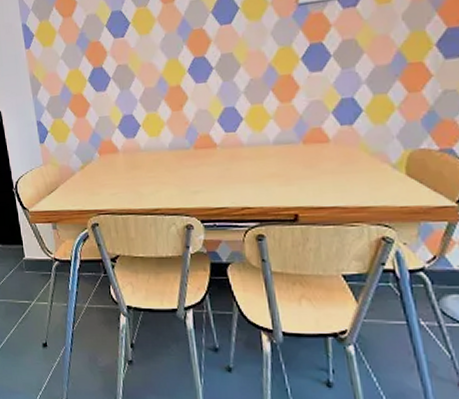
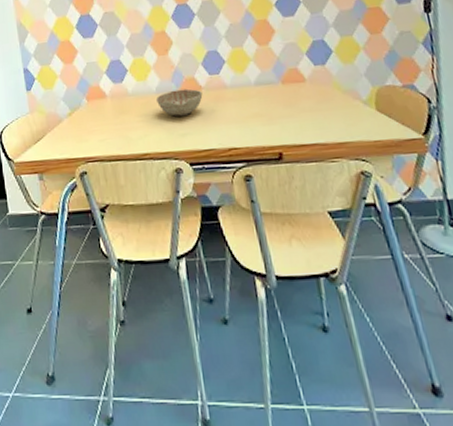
decorative bowl: none [168,146,217,174] -> present [155,88,203,117]

